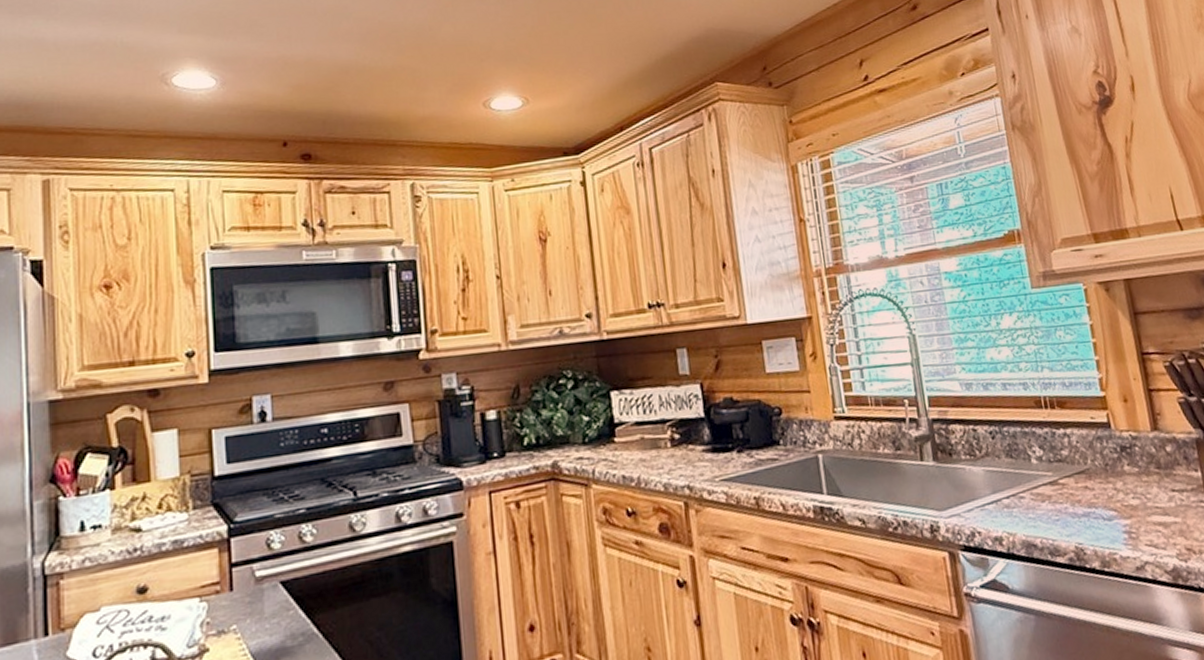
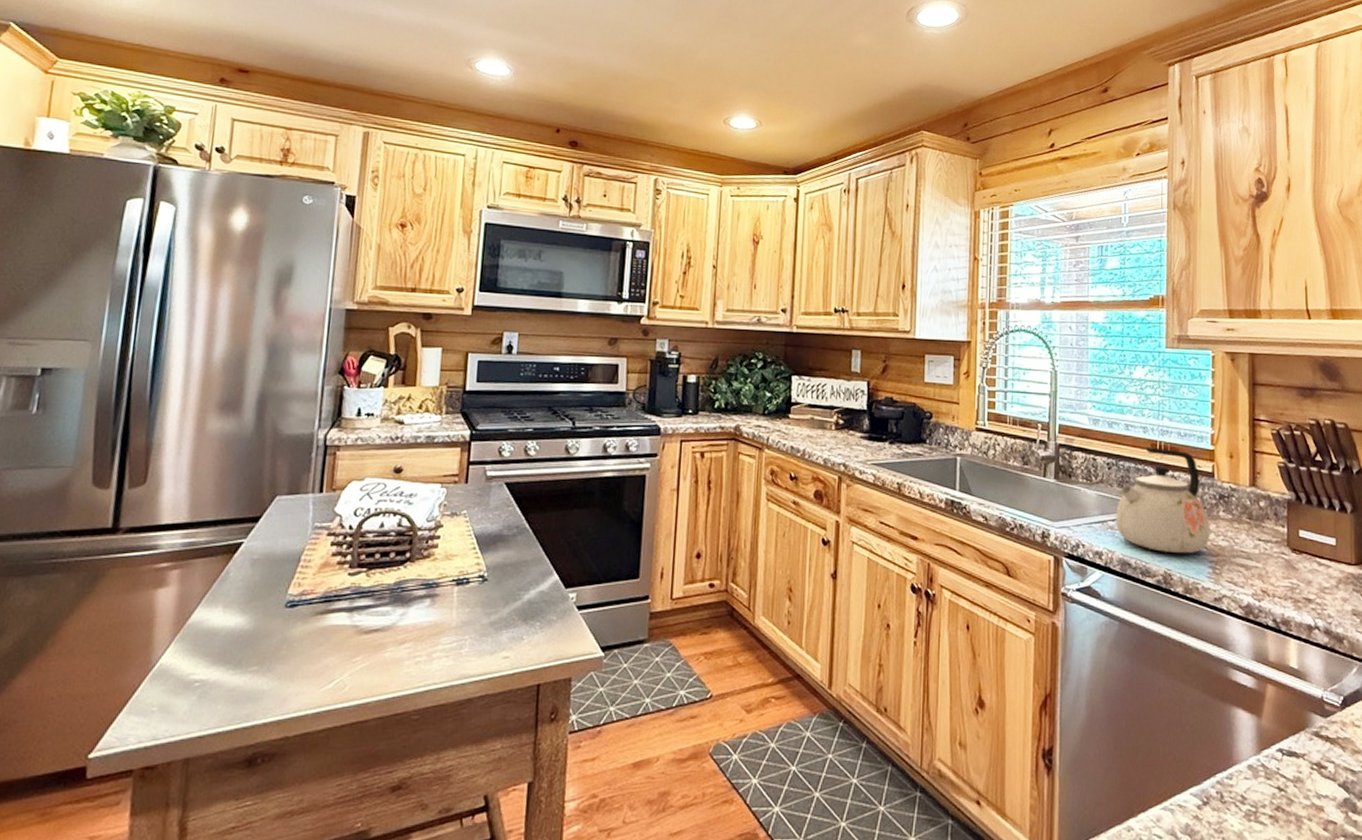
kettle: none [1008,403,1119,525] -> present [1116,447,1210,554]

